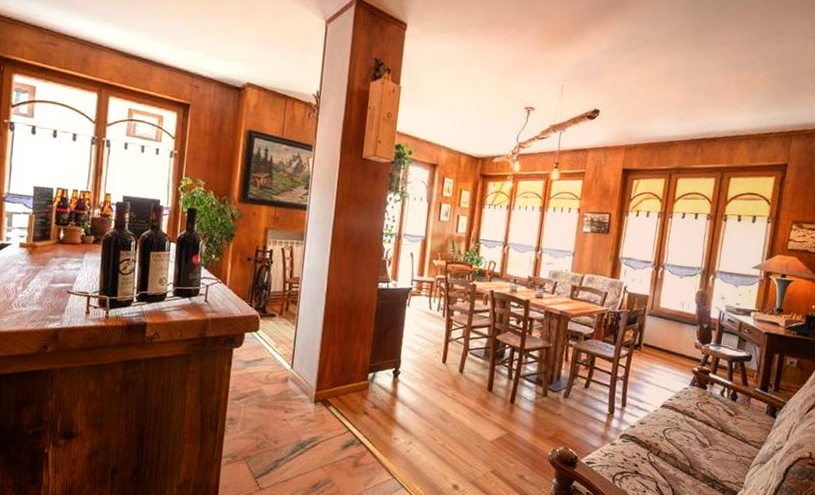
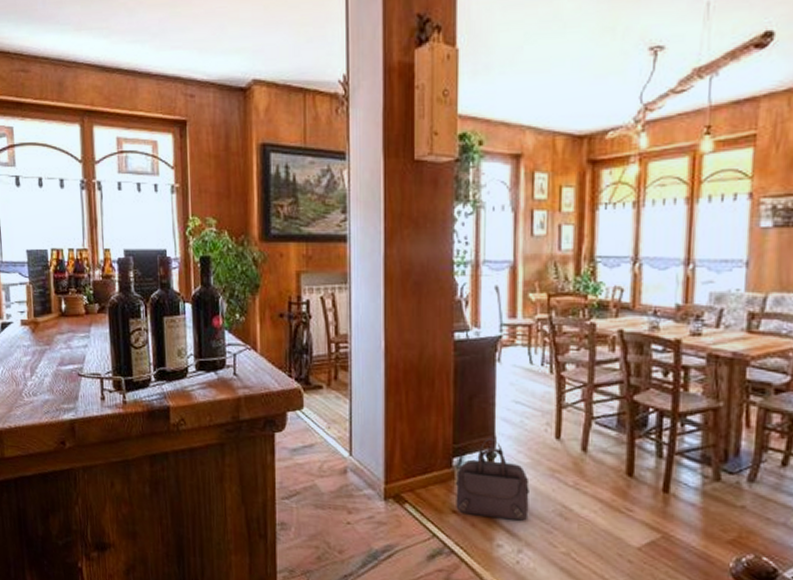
handbag: none [367,360,422,421] -> present [455,439,530,521]

